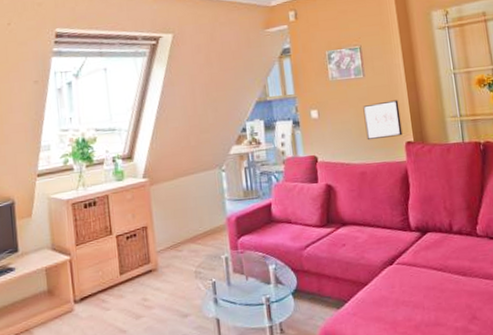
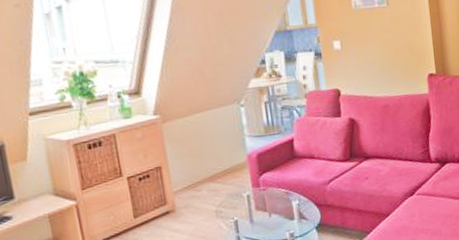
wall art: present [363,100,403,141] -> none [386,30,425,73]

